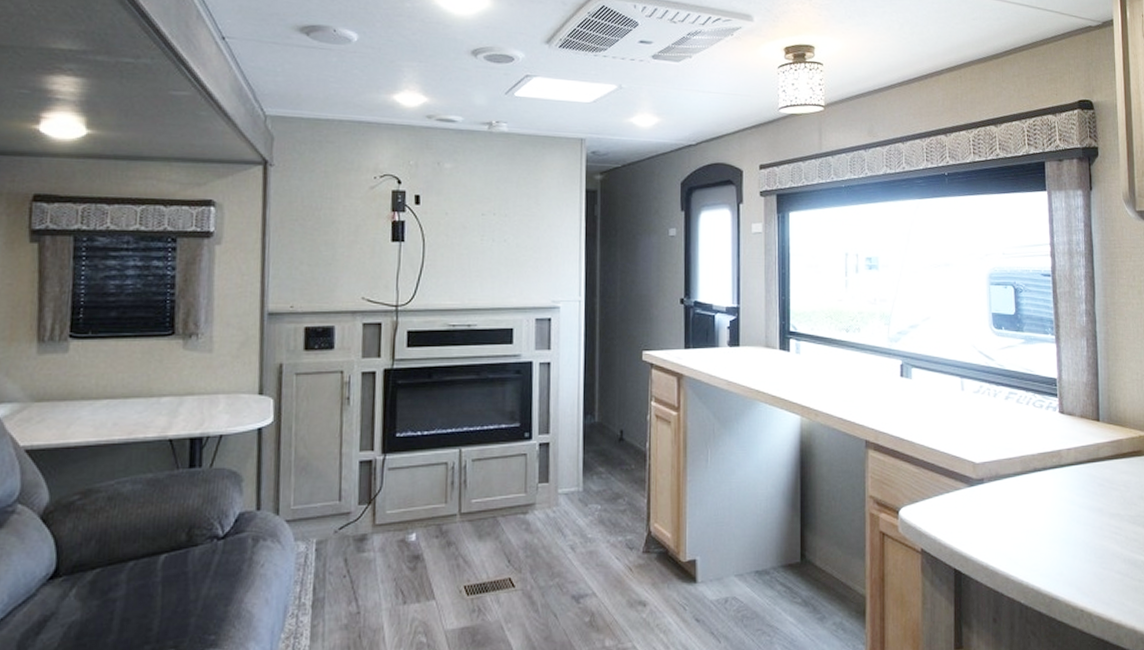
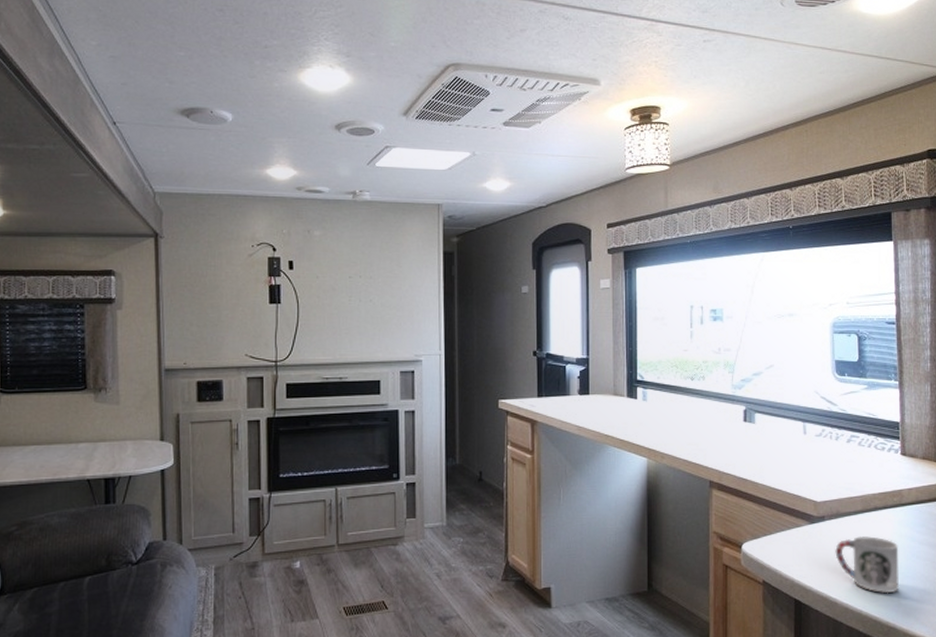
cup: none [995,500,1061,562] -> present [835,536,900,594]

